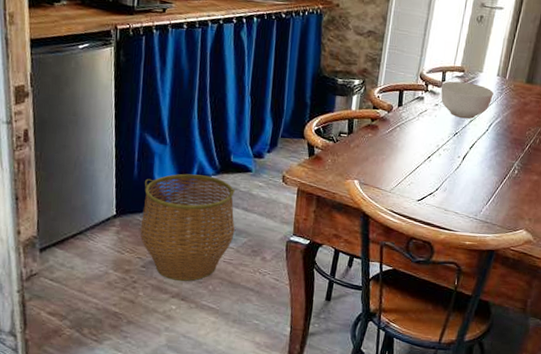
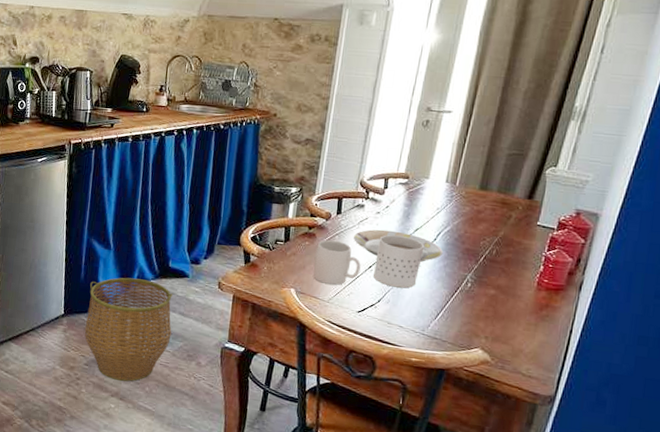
mug: none [375,131,421,176] -> present [313,240,361,285]
plate: none [414,121,495,152] -> present [354,229,444,262]
mug: none [432,125,478,177] -> present [373,234,425,288]
bowl: present [441,81,494,119] -> none [383,188,442,227]

